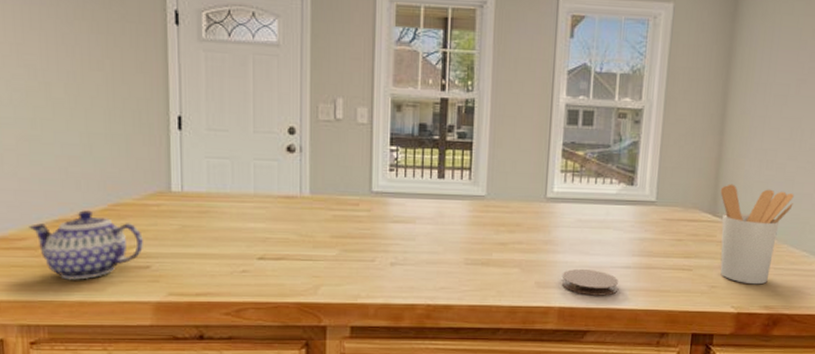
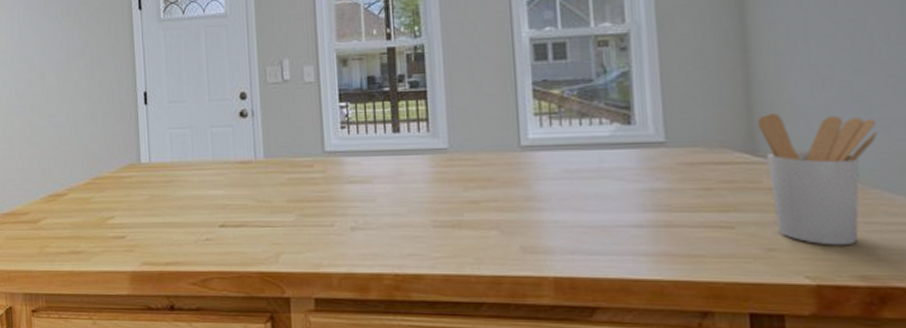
teapot: present [29,210,143,280] -> none [30,185,119,251]
coaster: present [561,268,619,296] -> none [552,229,632,263]

